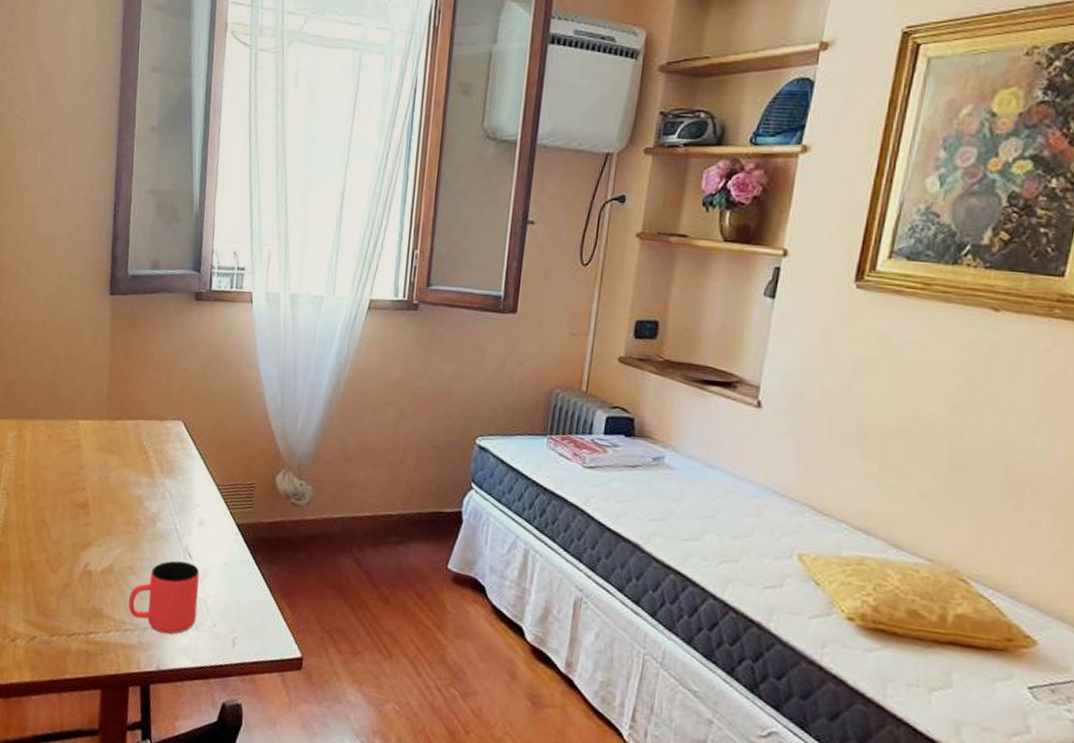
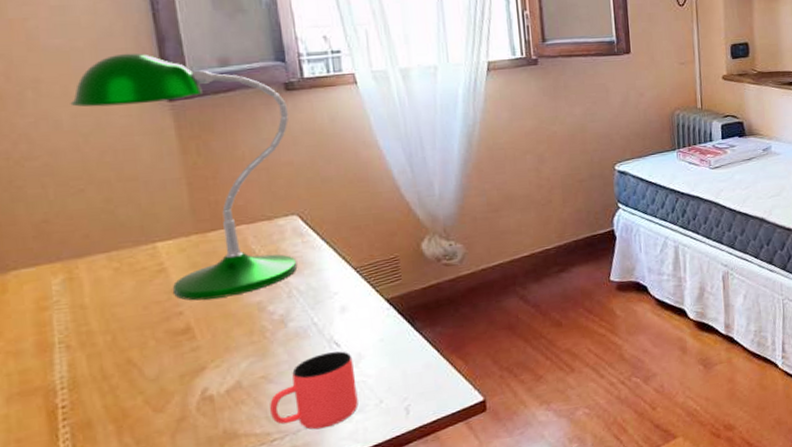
desk lamp: none [47,246,194,485] -> present [70,53,298,301]

